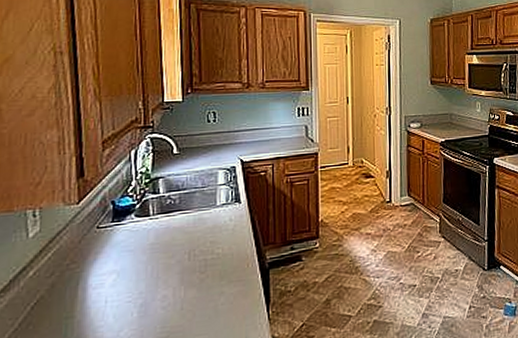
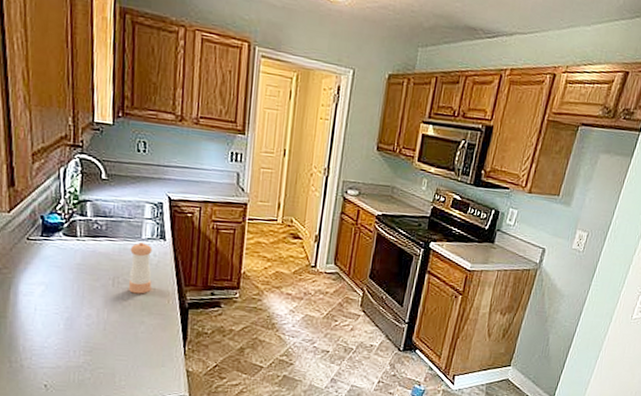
pepper shaker: none [205,208,229,264] -> present [129,241,153,294]

